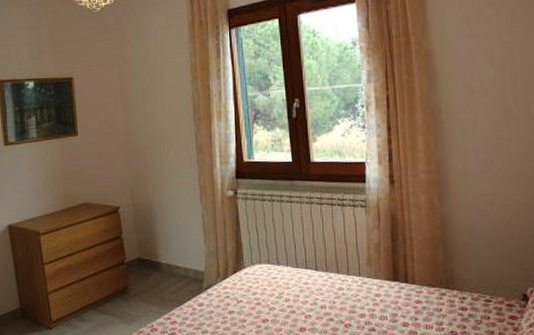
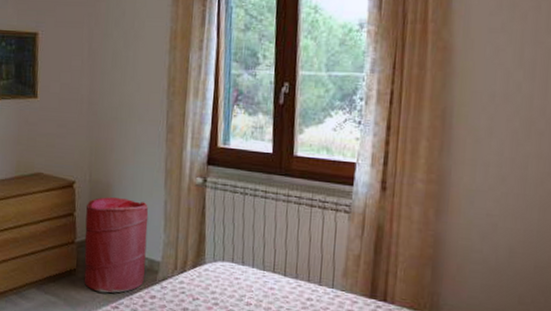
laundry hamper: none [131,217,192,306] -> present [84,197,149,293]

